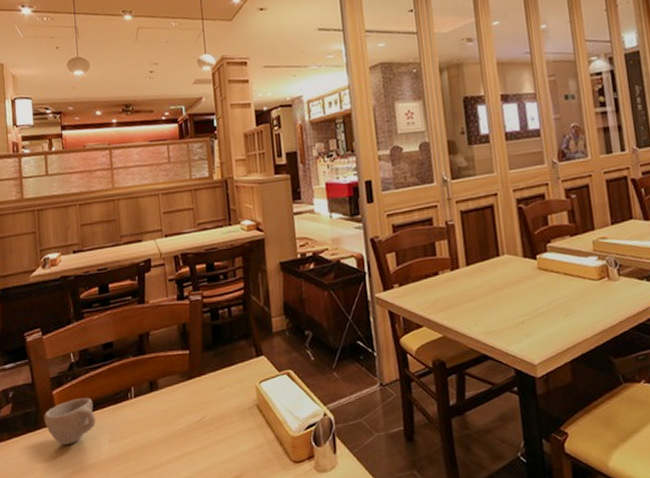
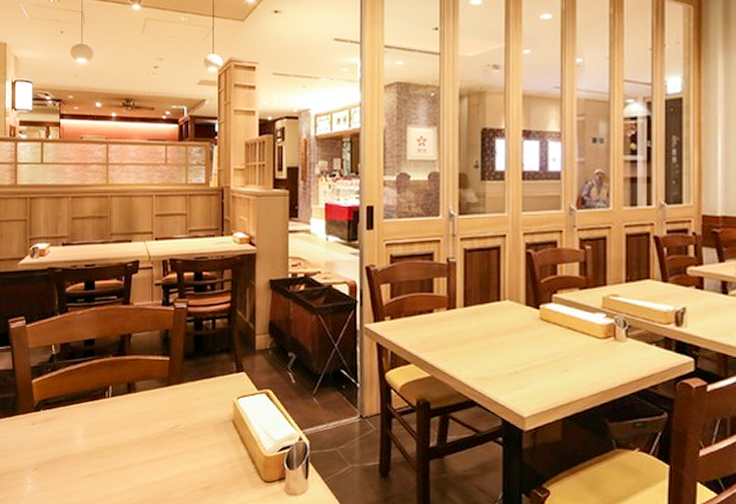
cup: present [44,398,96,445] -> none [22,390,72,434]

